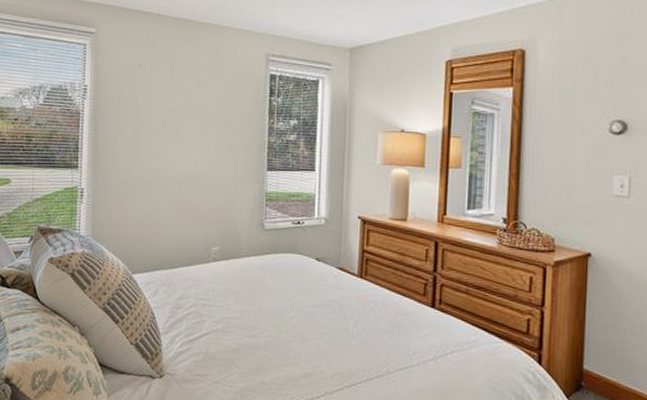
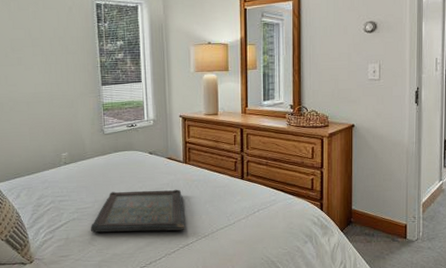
serving tray: none [236,302,354,364] -> present [91,189,185,233]

